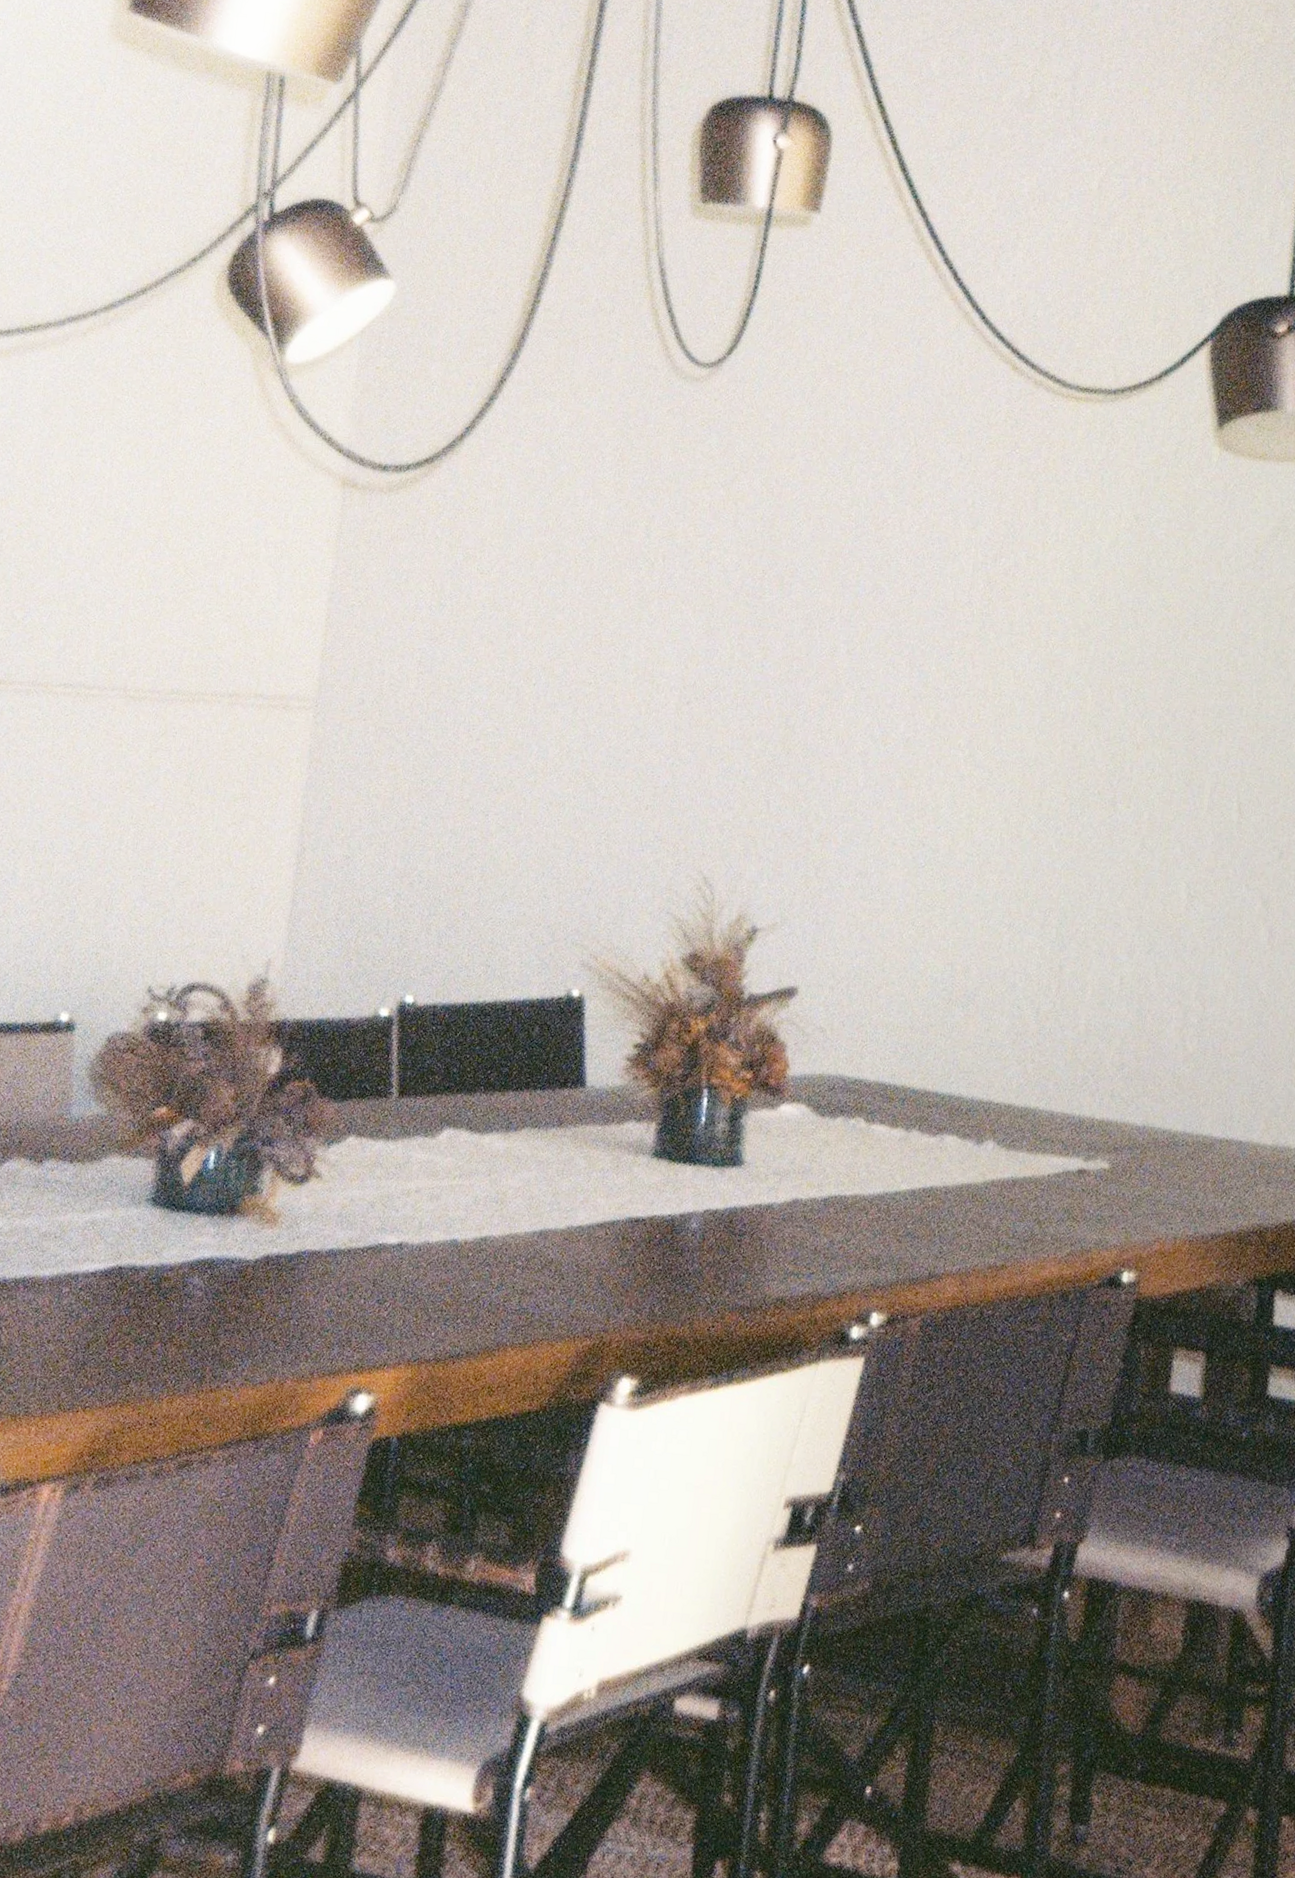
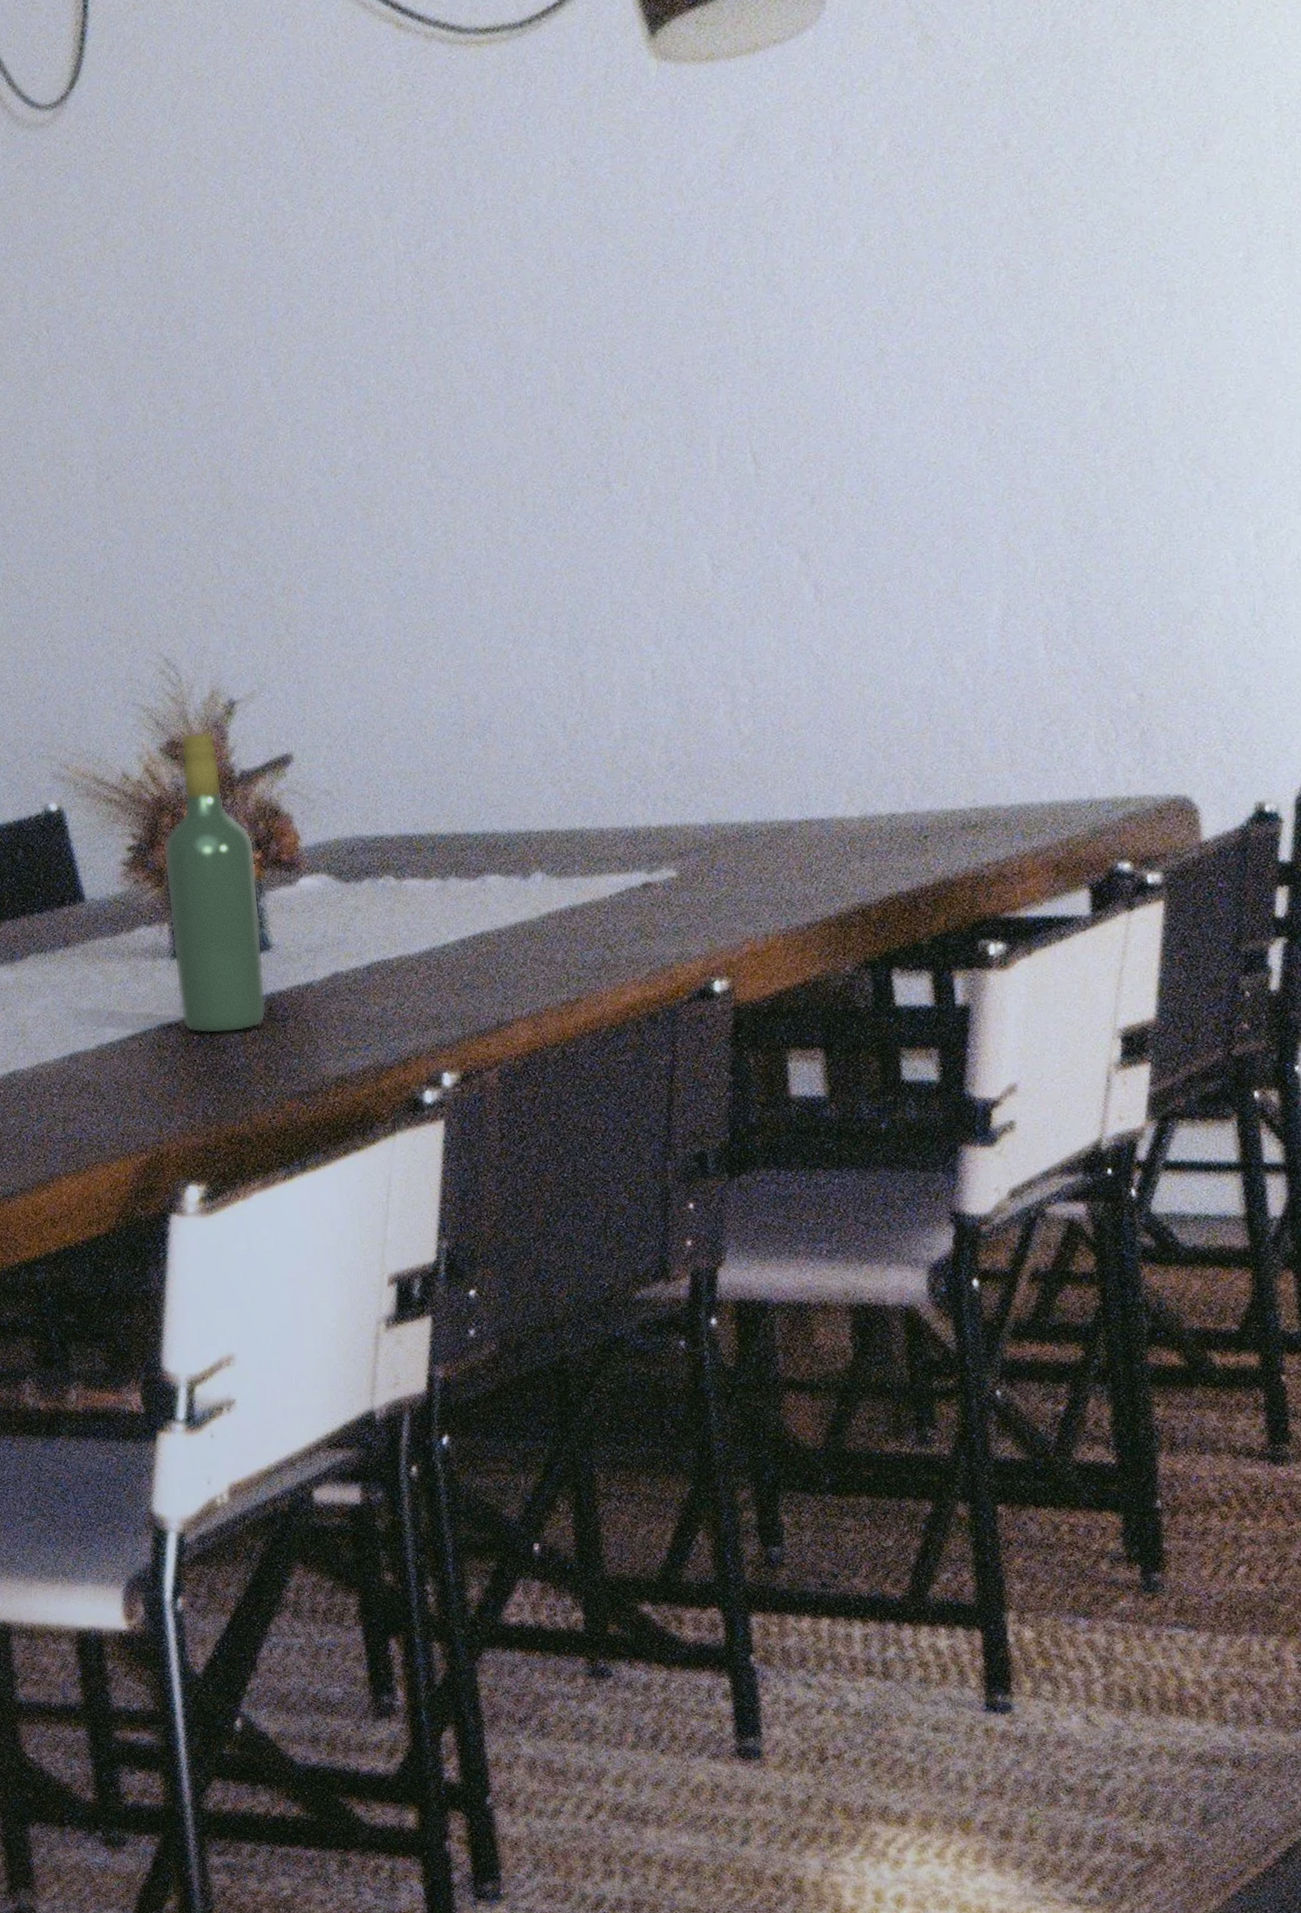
wine bottle: none [648,949,748,1239] -> present [163,731,267,1034]

